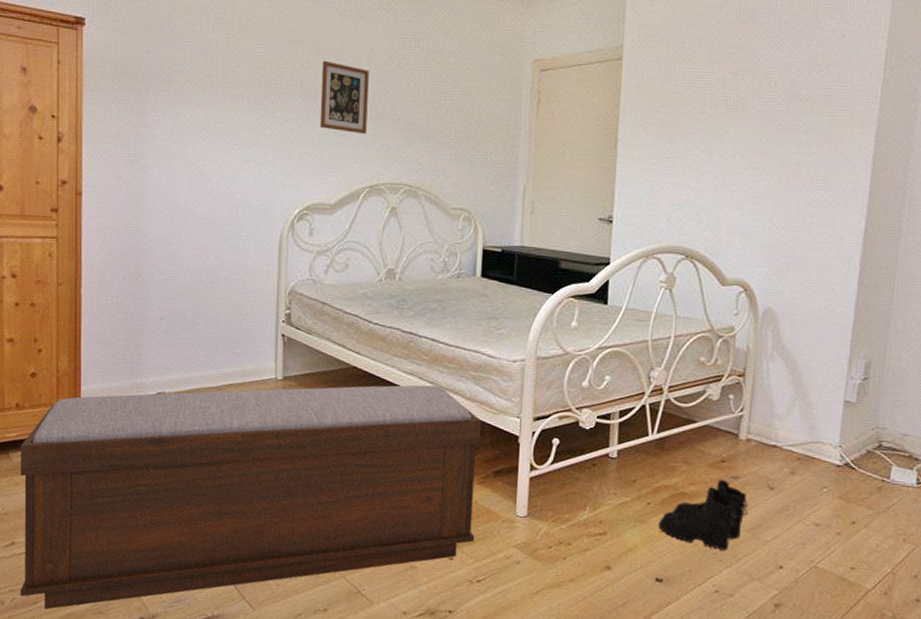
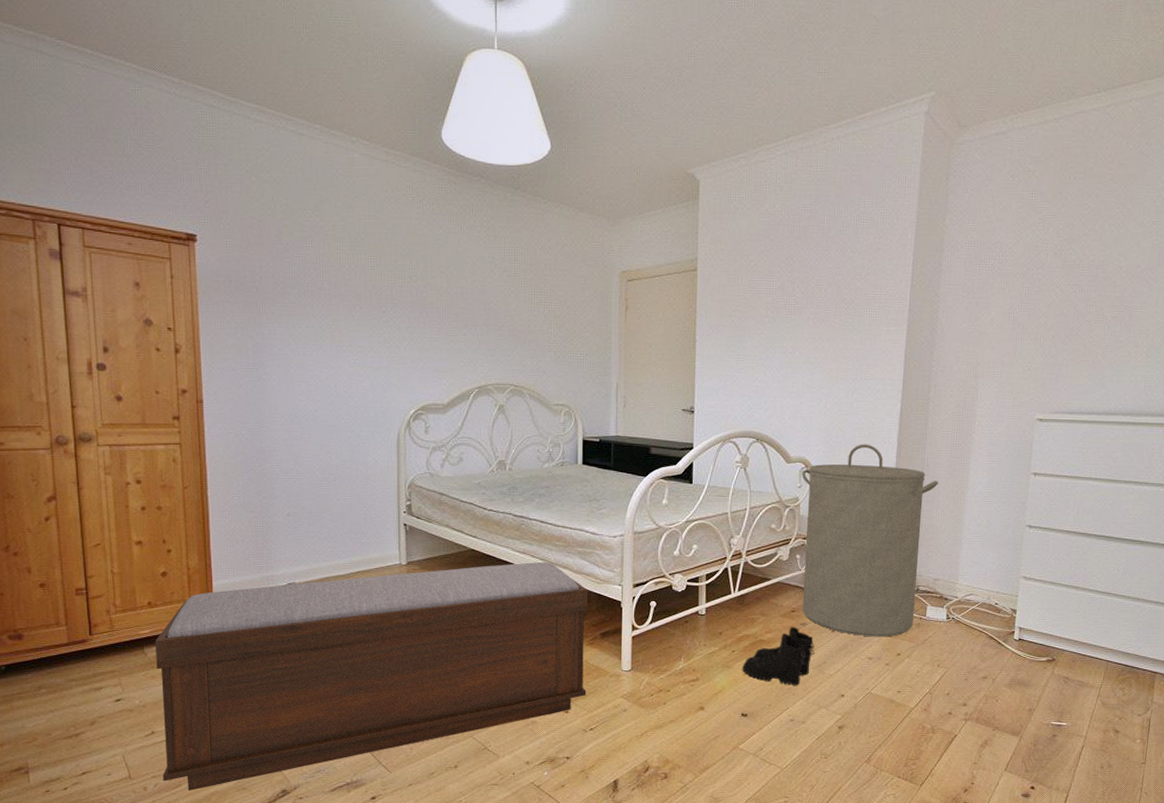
picture frame: present [319,60,369,135] -> none [429,273,473,341]
laundry hamper: none [734,266,911,500] -> present [802,444,938,637]

